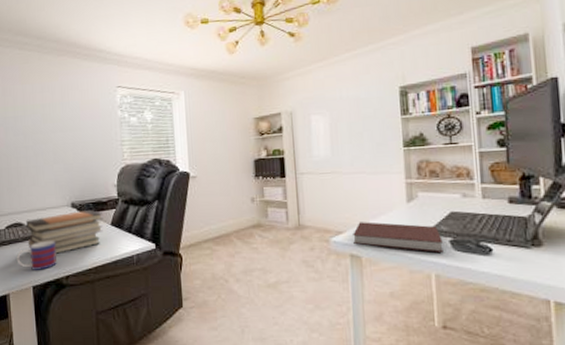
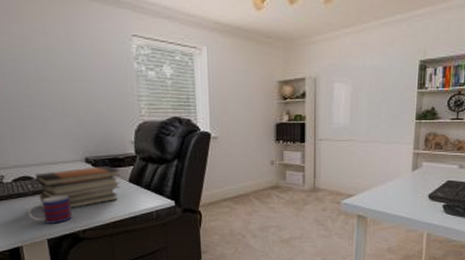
notebook: present [353,222,444,254] -> none [361,187,437,216]

